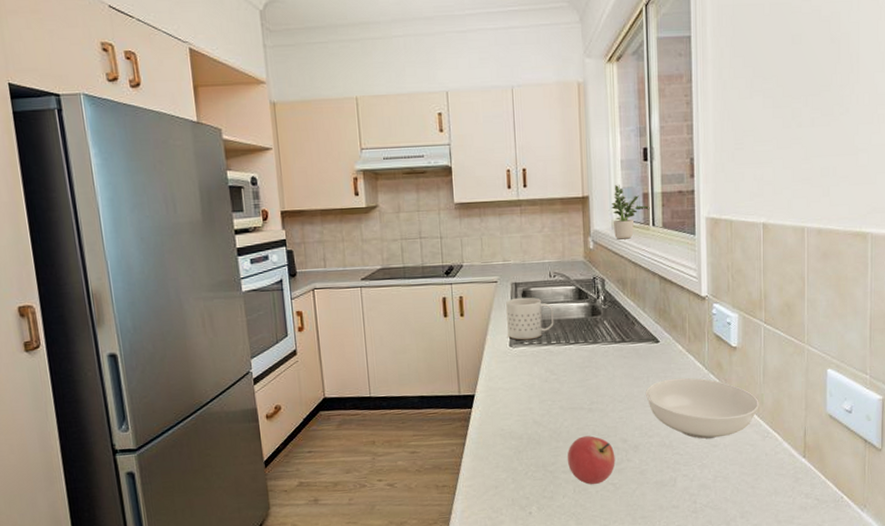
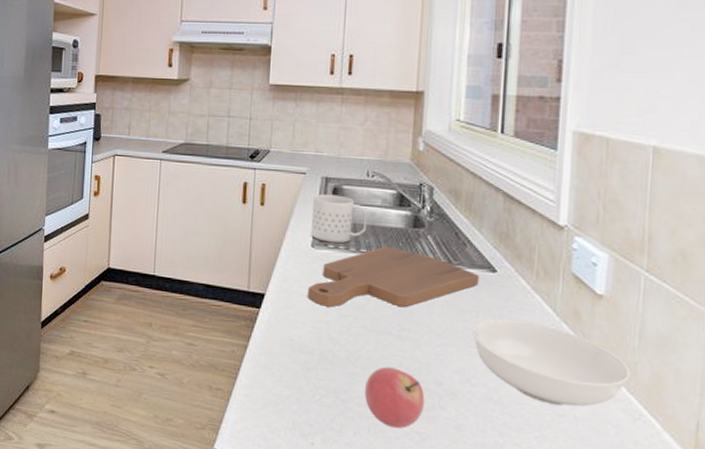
cutting board: none [511,335,647,396] -> present [307,246,480,307]
potted plant: present [611,185,650,240] -> none [450,82,500,145]

